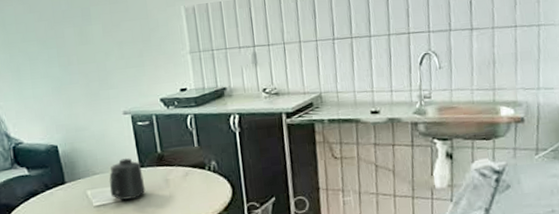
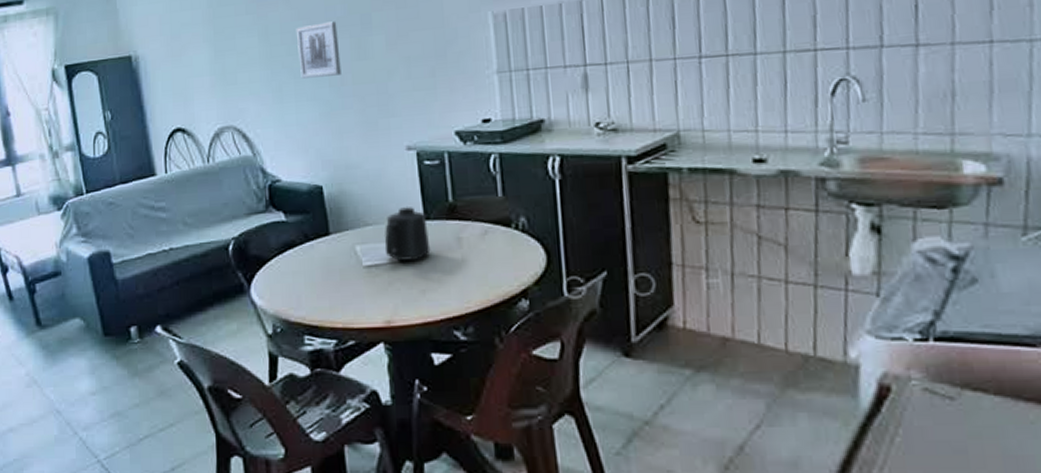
wall art: none [28,14,68,61] -> present [295,21,341,79]

